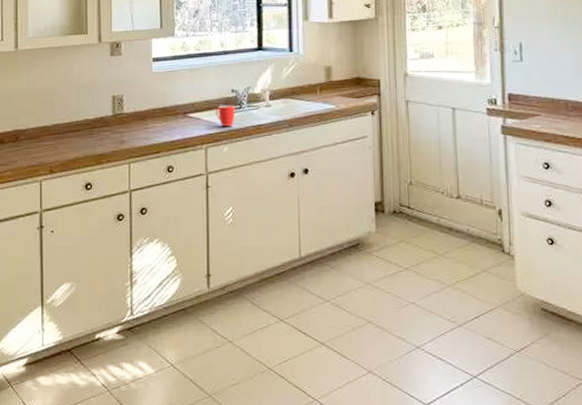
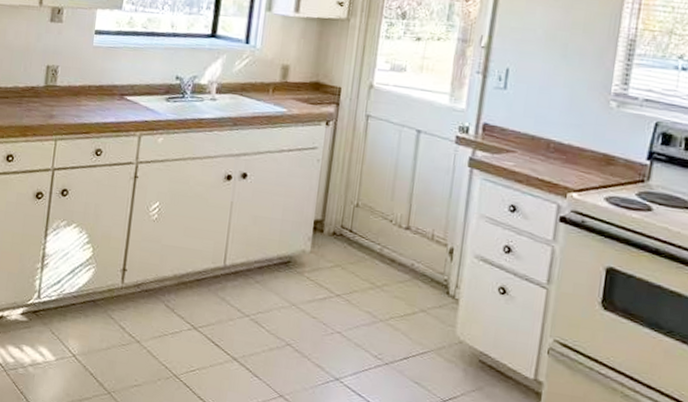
mug: present [216,105,236,127] -> none [155,91,178,117]

